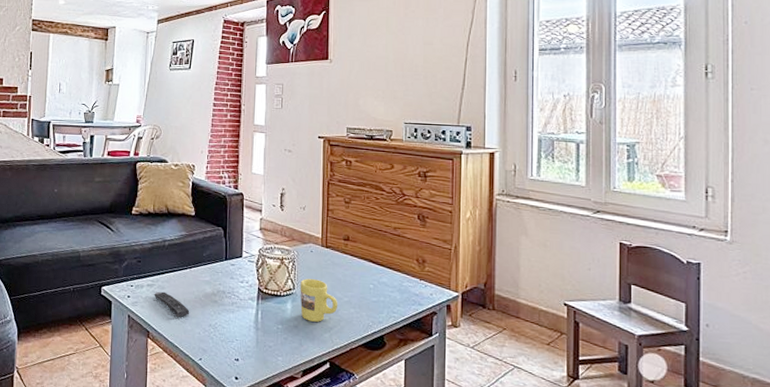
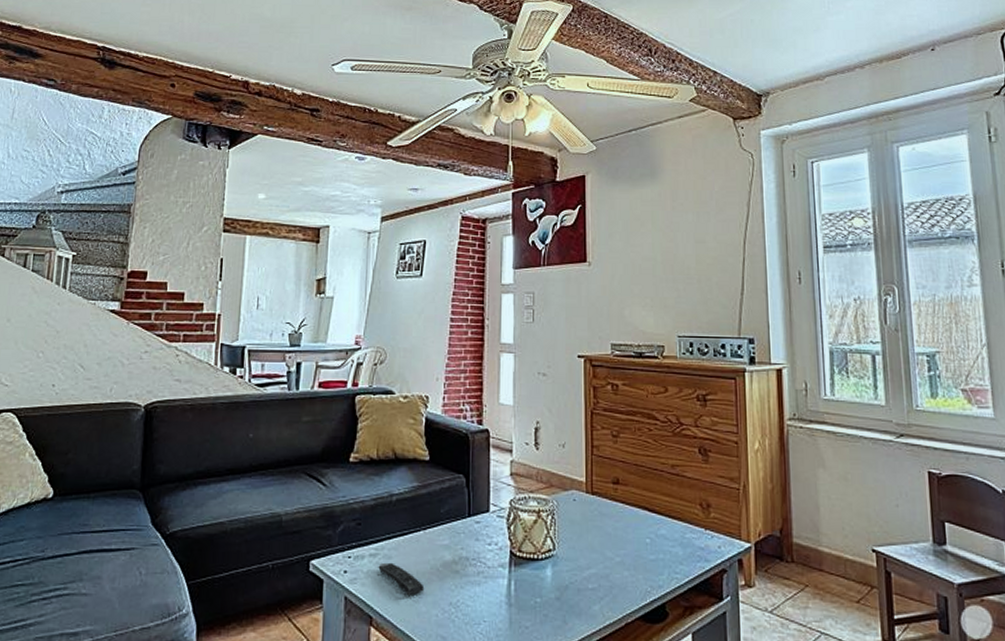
mug: present [300,279,338,322] -> none [561,535,609,591]

